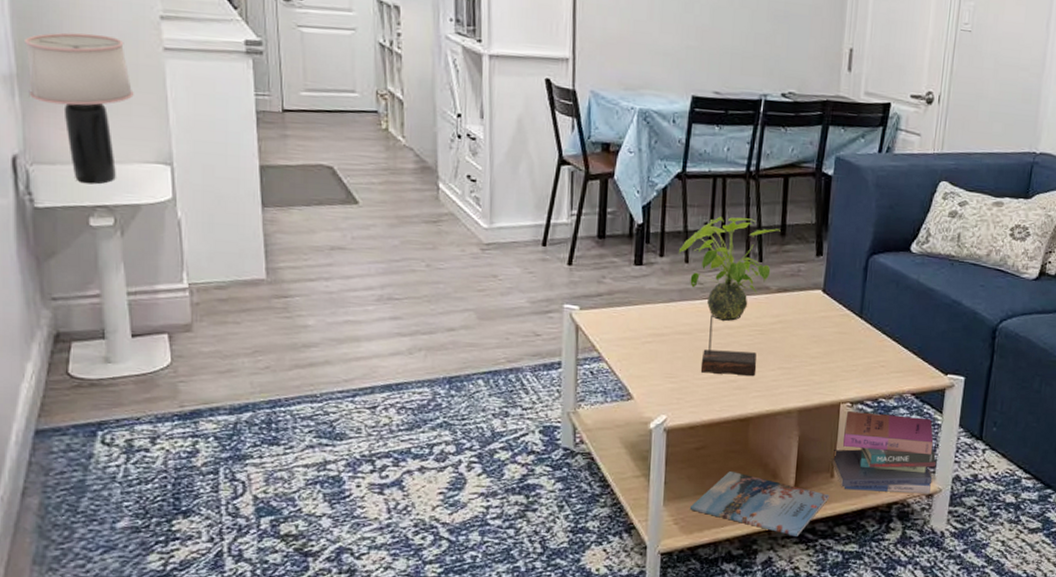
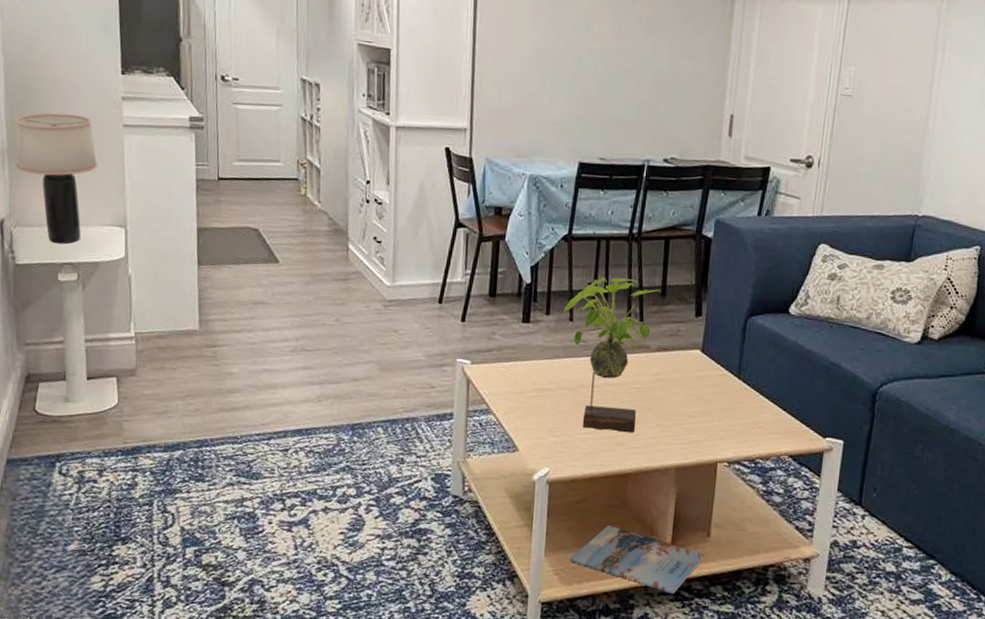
books: present [829,411,936,495] -> none [706,471,814,559]

